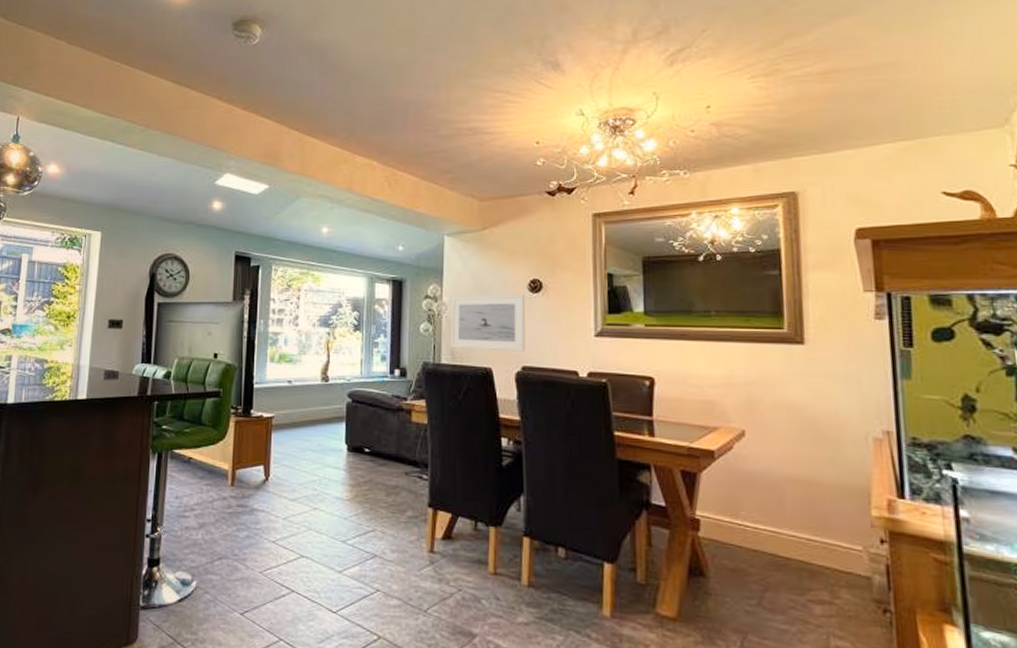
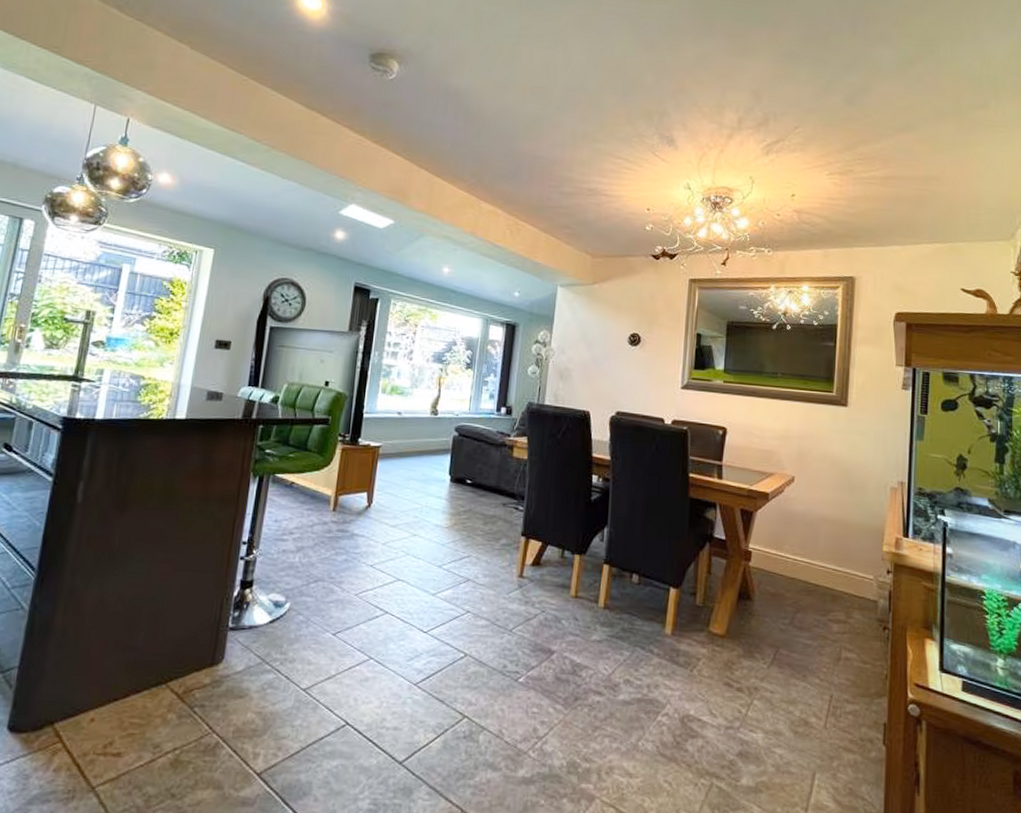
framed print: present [450,294,526,352] -> none [554,342,625,398]

